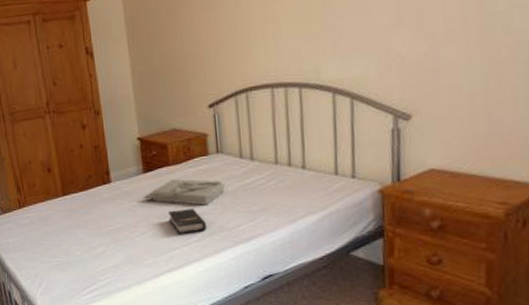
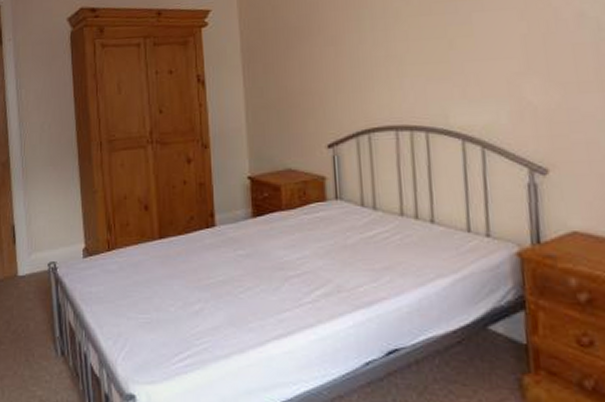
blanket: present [143,179,226,206] -> none [250,227,345,259]
hardback book: present [169,209,207,234] -> none [279,263,322,293]

